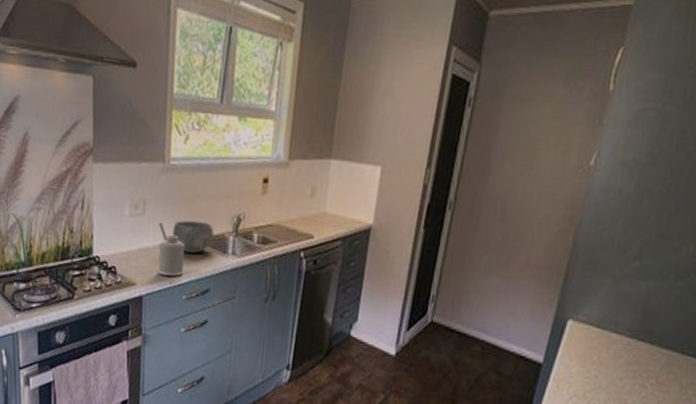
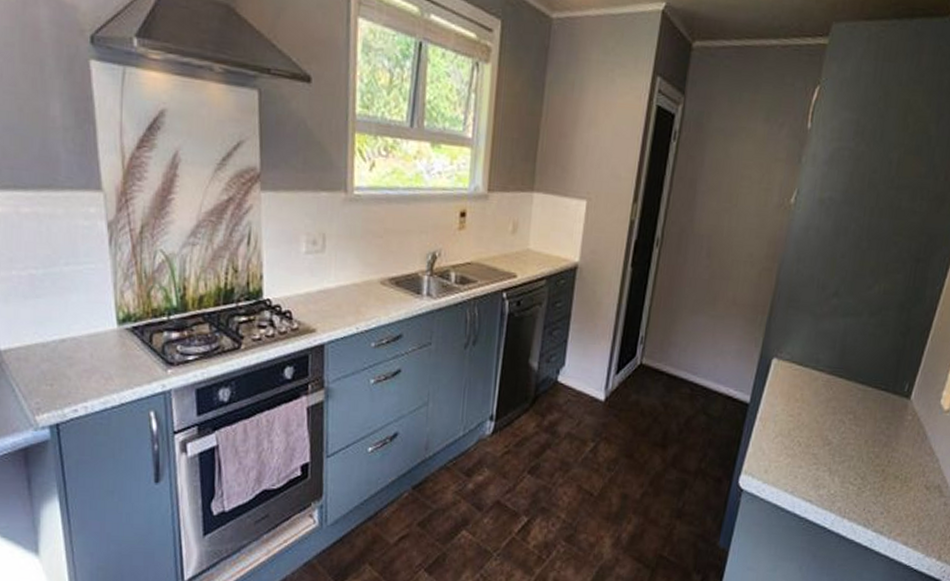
soap dispenser: present [158,222,185,277] -> none [341,260,373,322]
bowl: present [173,220,214,253] -> none [358,258,406,295]

